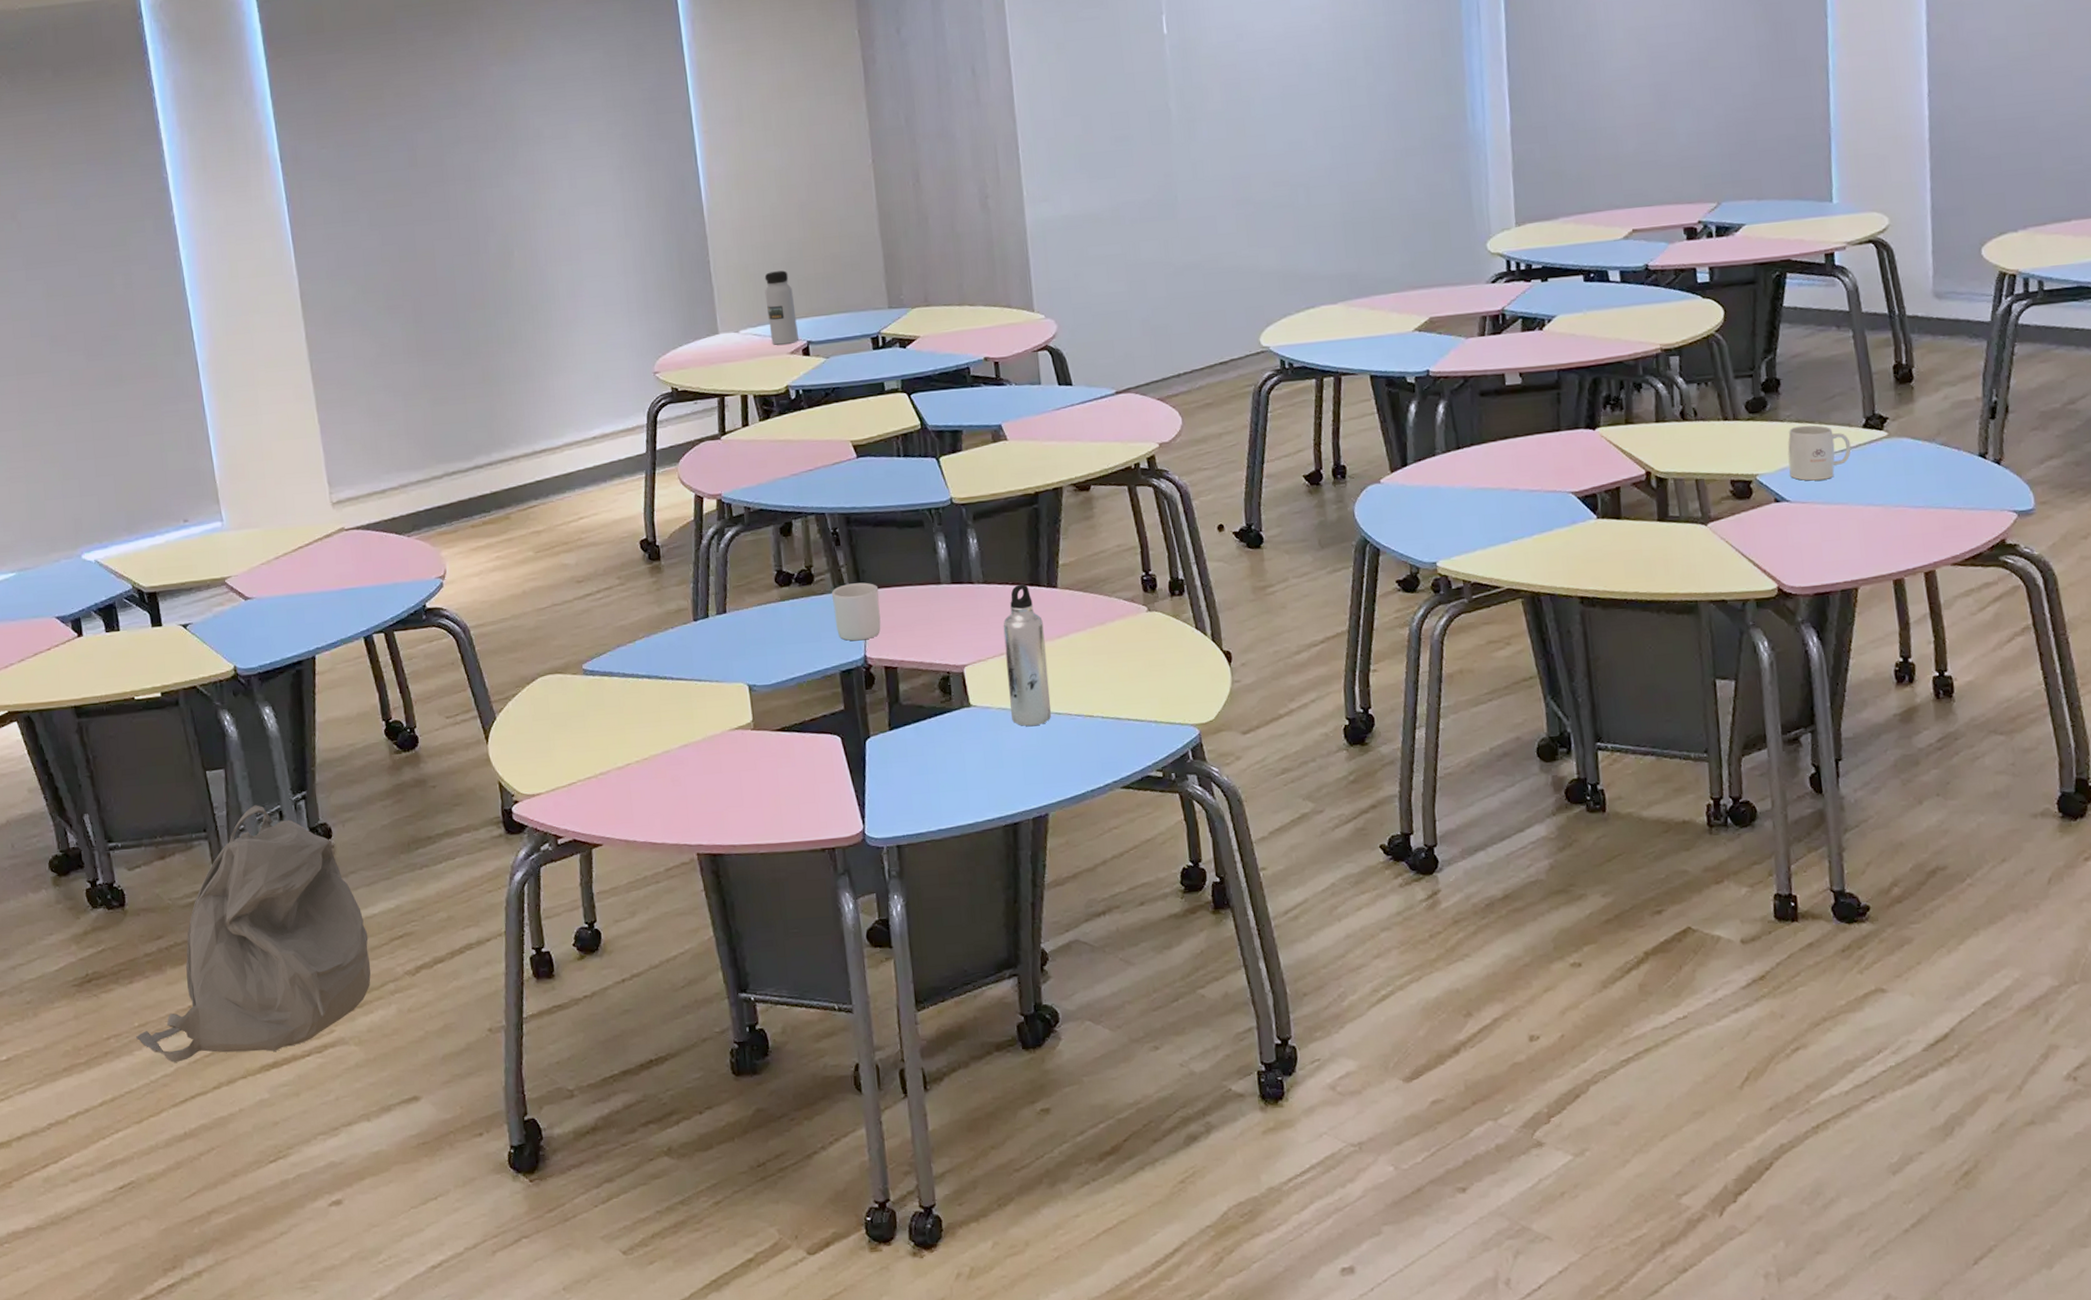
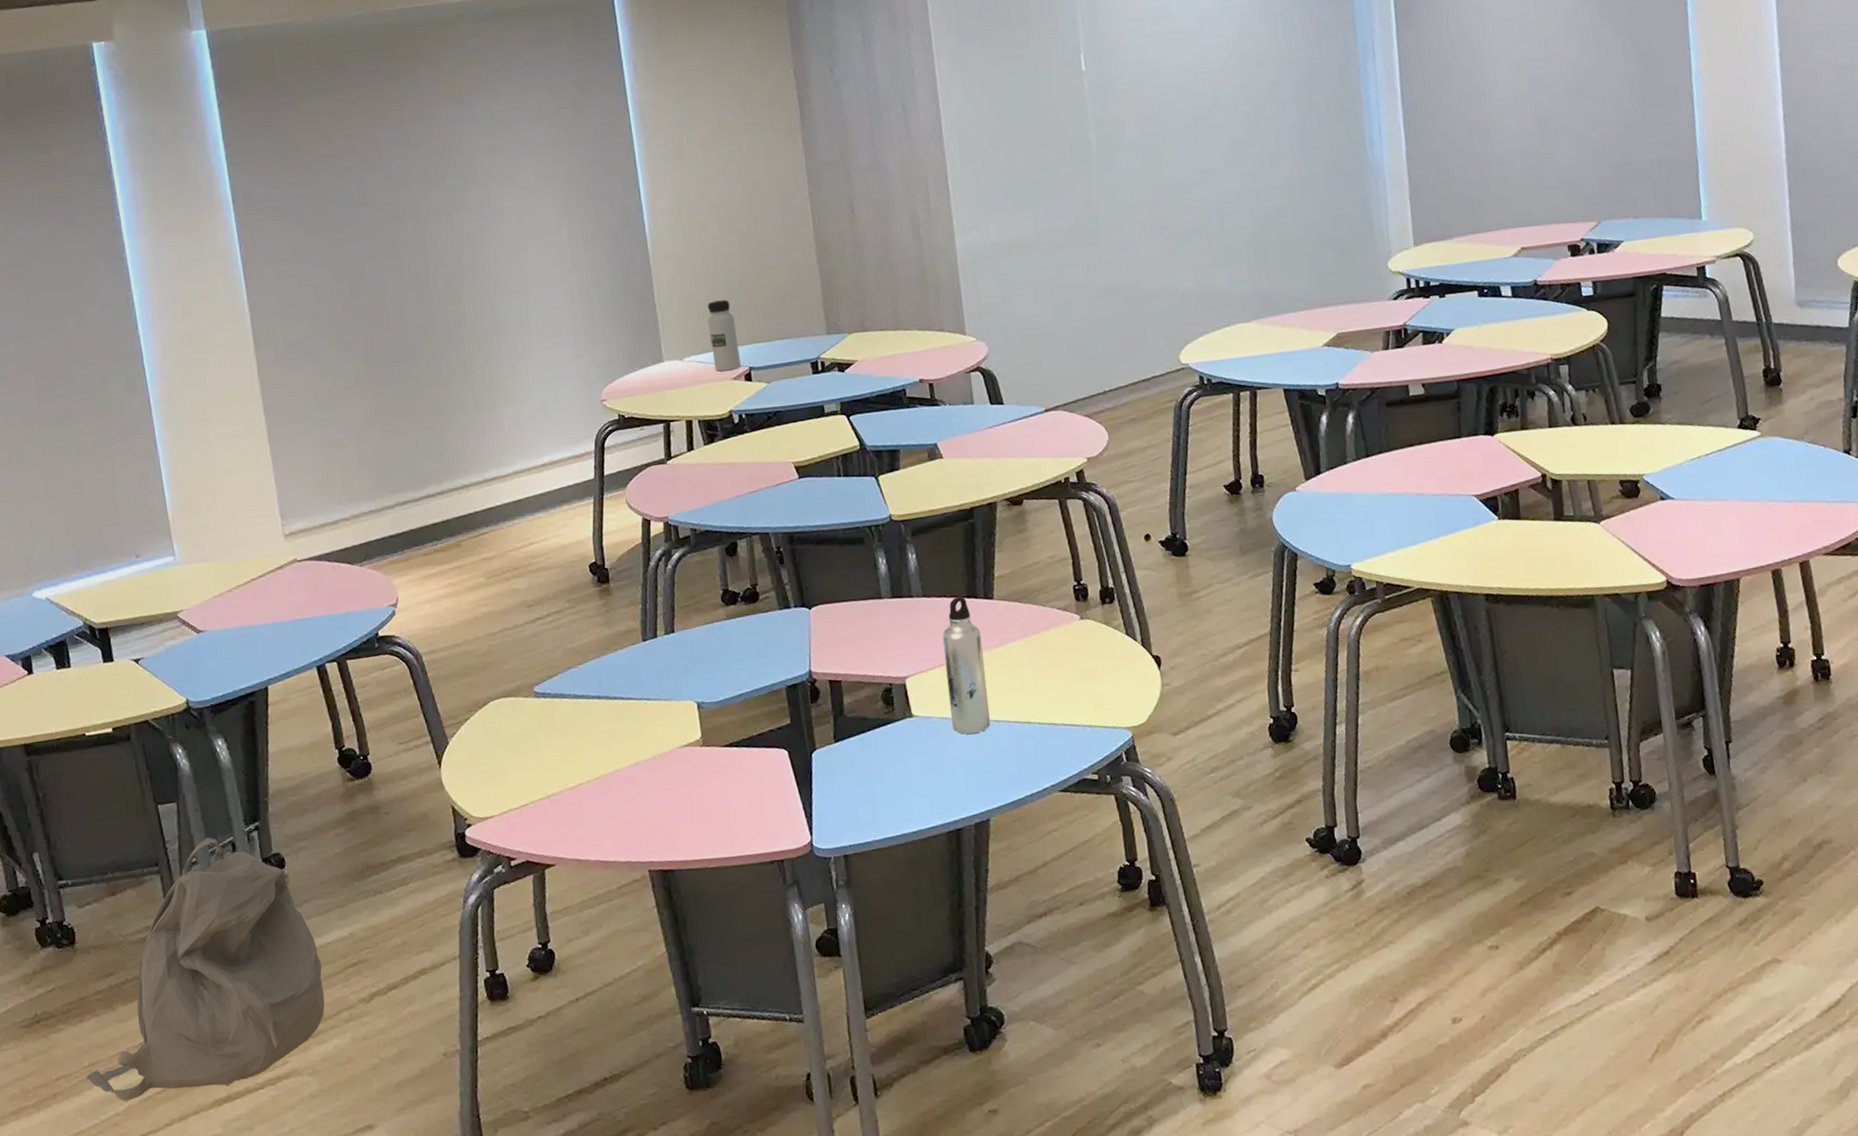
mug: present [831,582,881,641] -> none [776,599,825,657]
mug: present [1787,425,1852,481] -> none [1670,427,1729,480]

